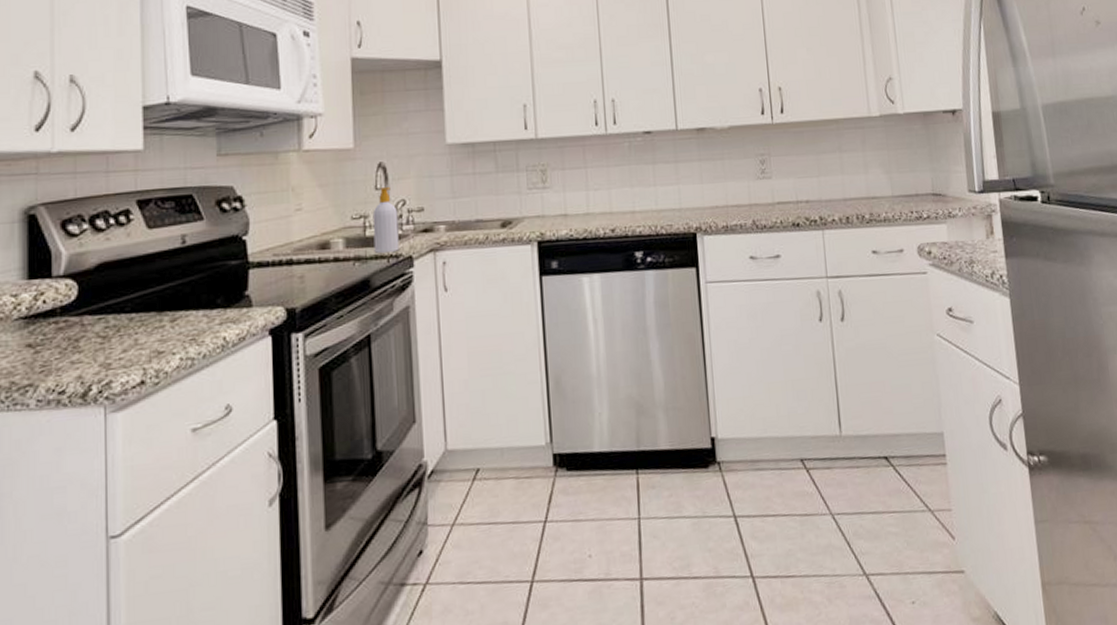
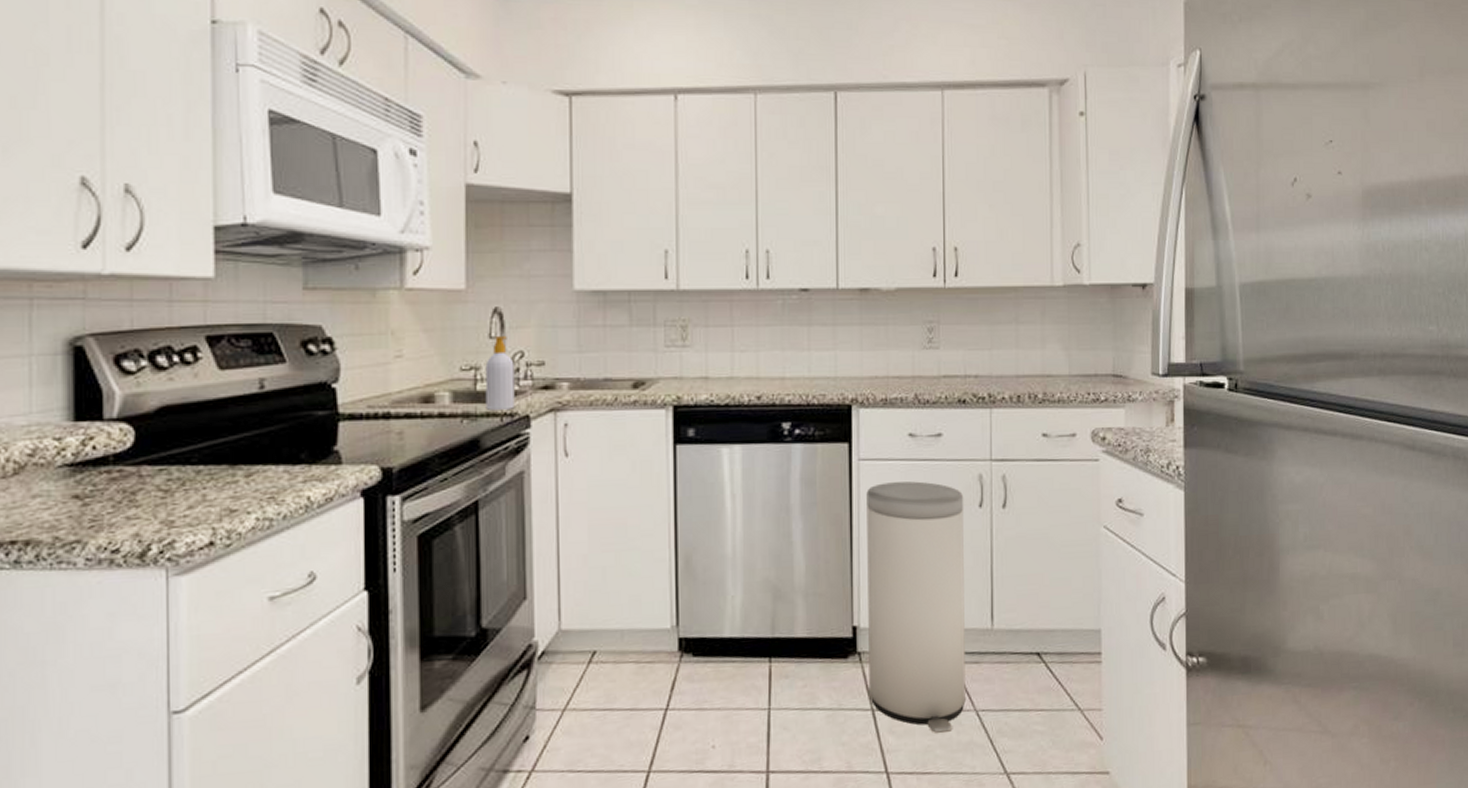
pedal bin: none [715,300,822,537] -> present [866,481,966,733]

